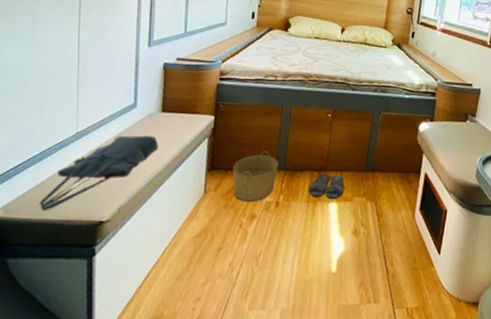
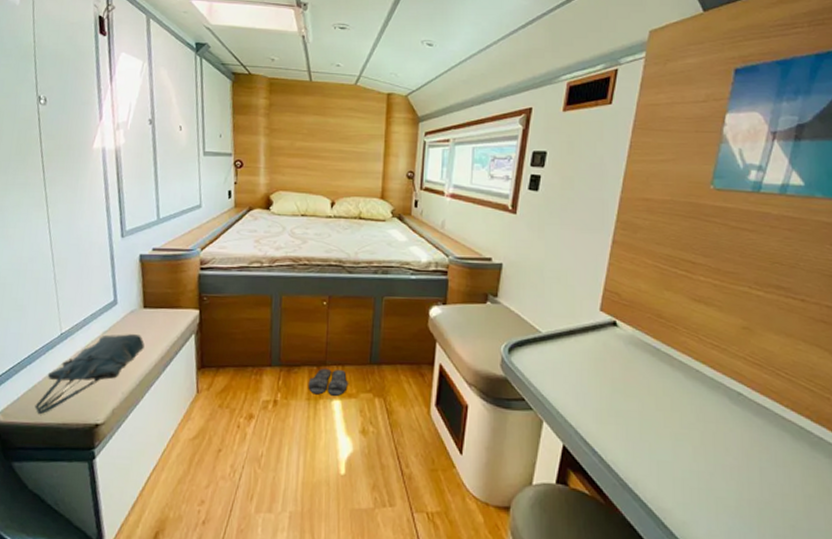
basket: present [232,150,279,202] -> none [223,345,274,401]

